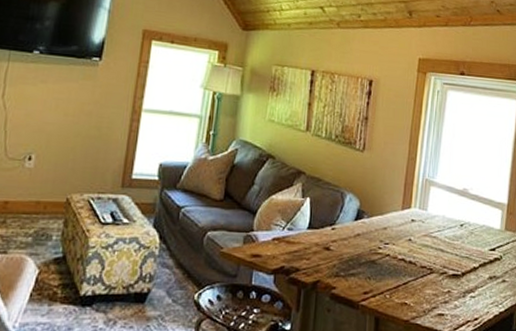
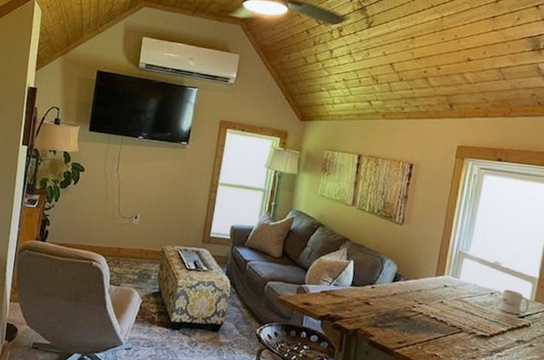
mug: none [471,219,499,247] -> present [500,289,529,315]

